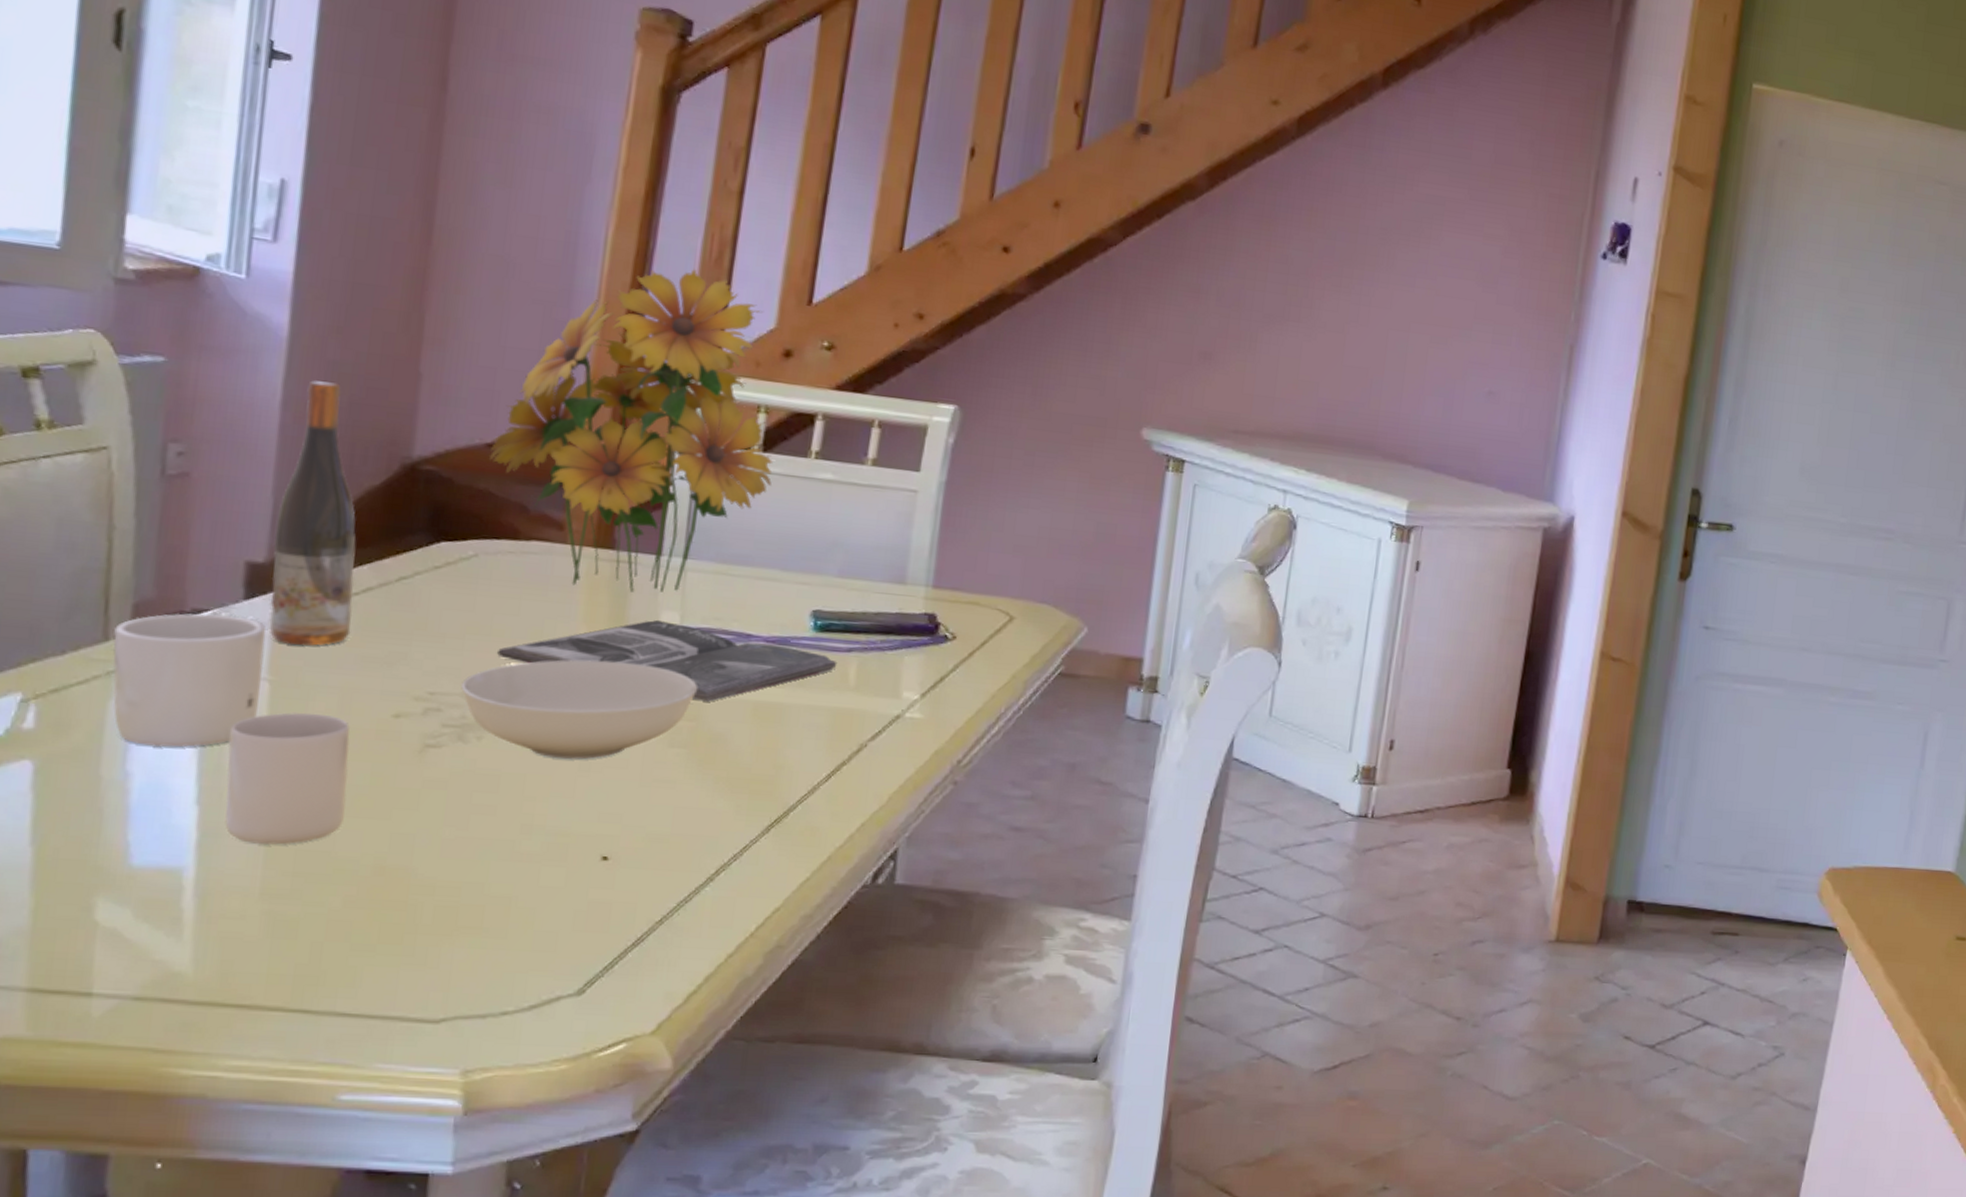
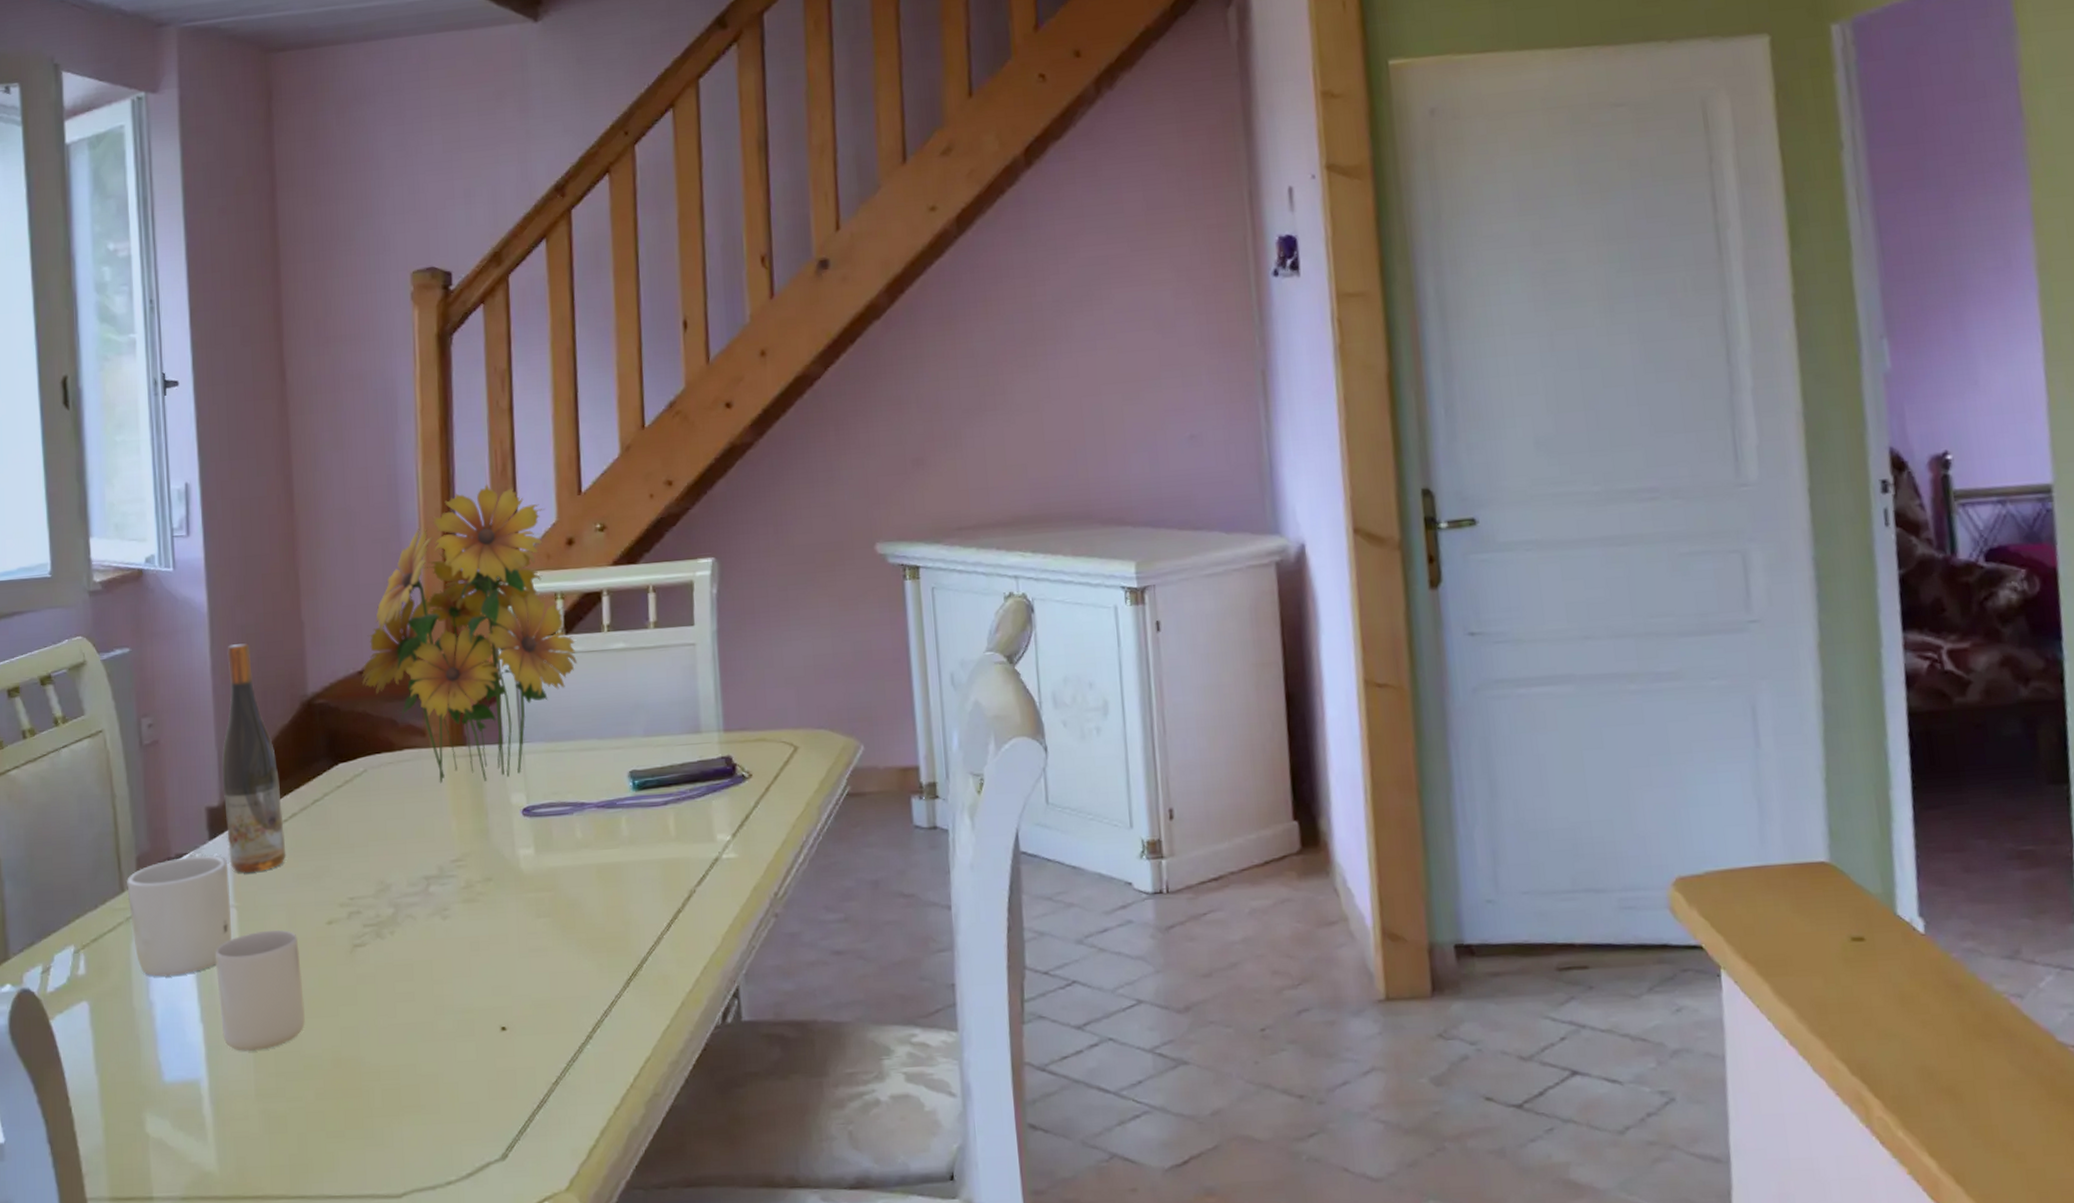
bowl: present [461,660,699,760] -> none [372,845,551,942]
magazine: present [496,619,838,702] -> none [393,802,658,871]

